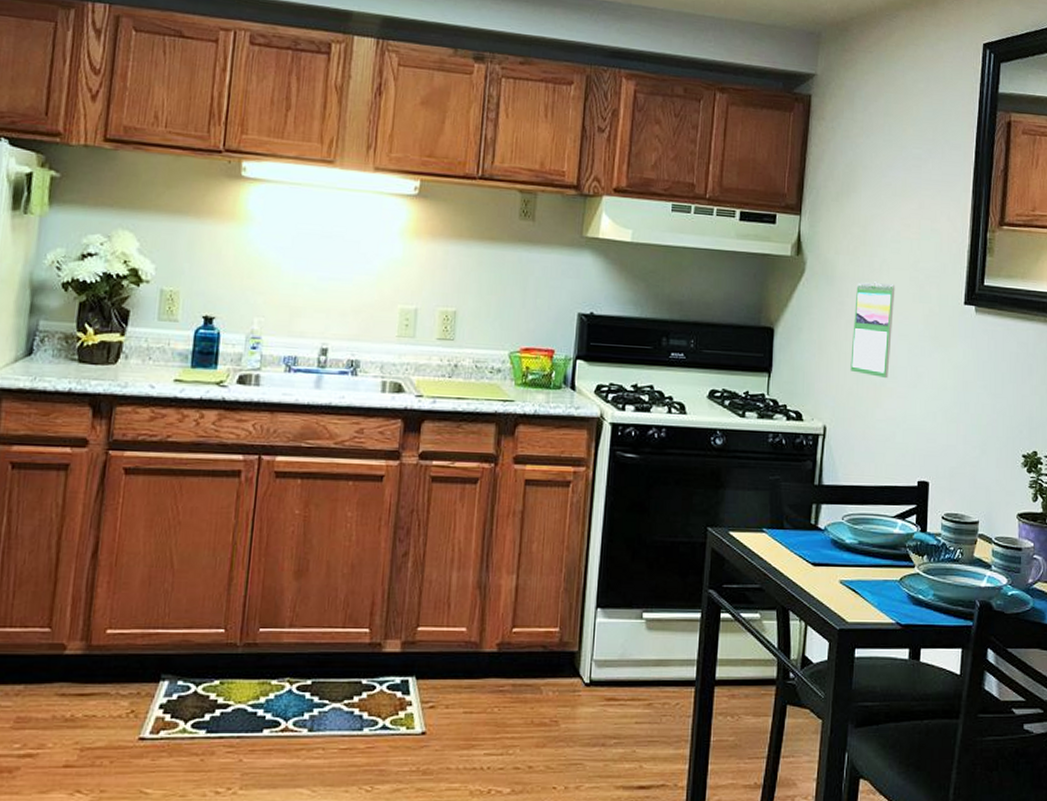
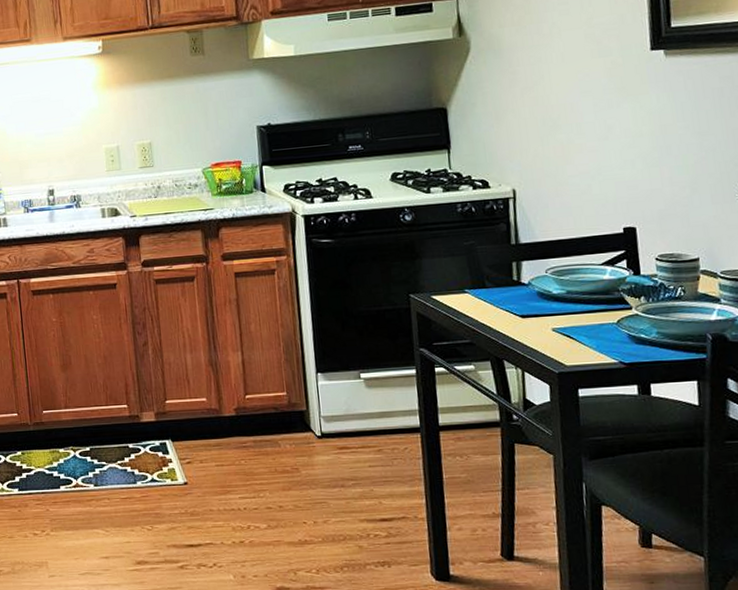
calendar: present [850,281,896,379] -> none [527,45,575,136]

